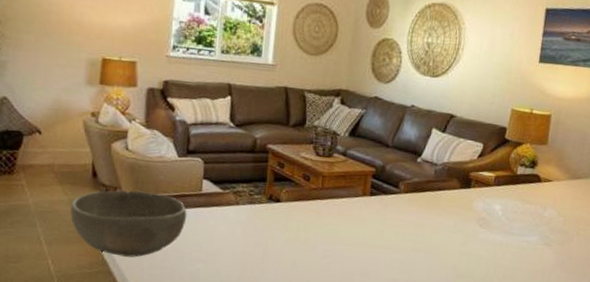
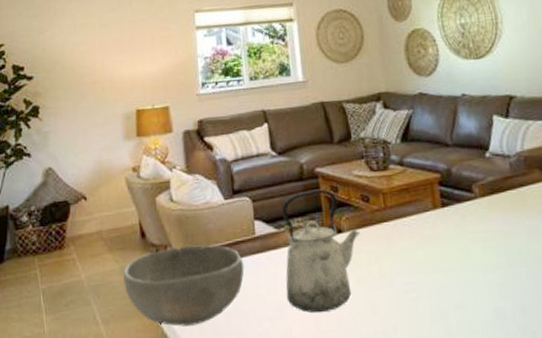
kettle: none [220,162,295,263] -> present [281,189,360,313]

